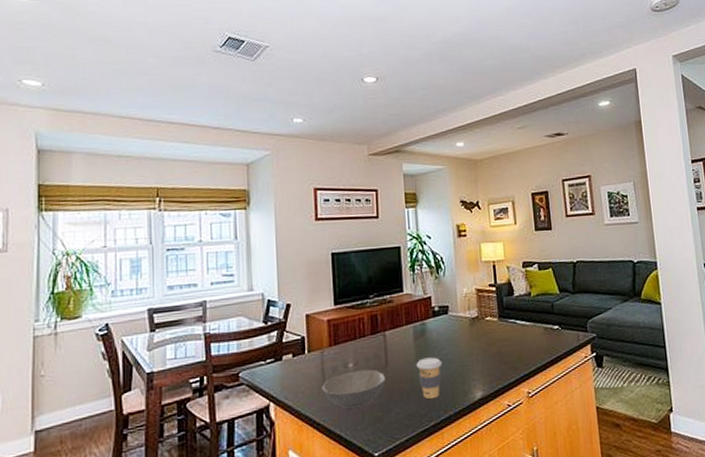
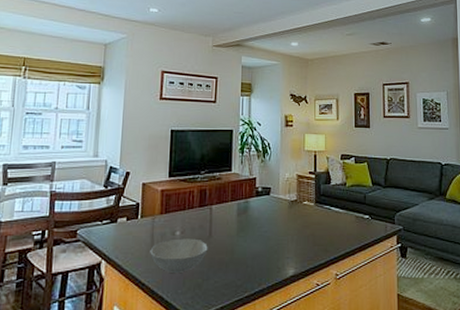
coffee cup: present [416,357,443,400] -> none [237,233,261,272]

